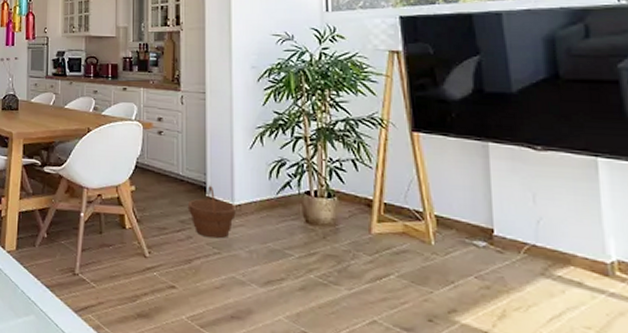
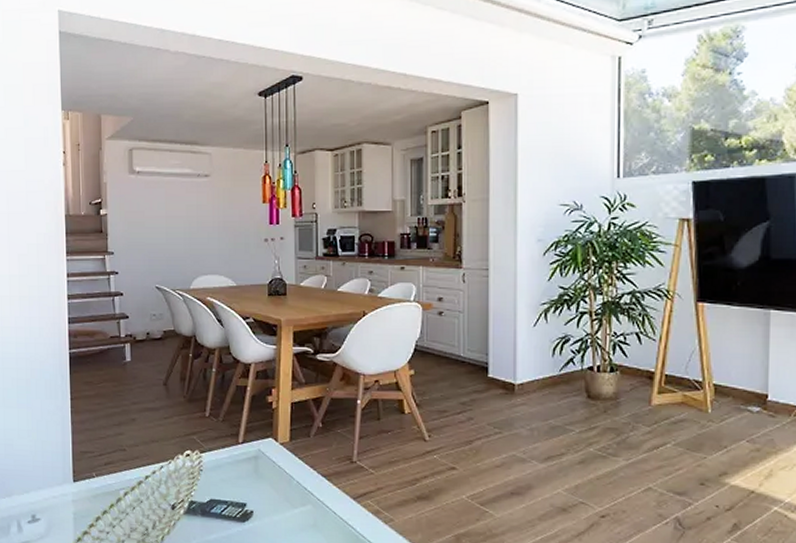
basket: present [187,185,236,239] -> none [468,365,518,419]

